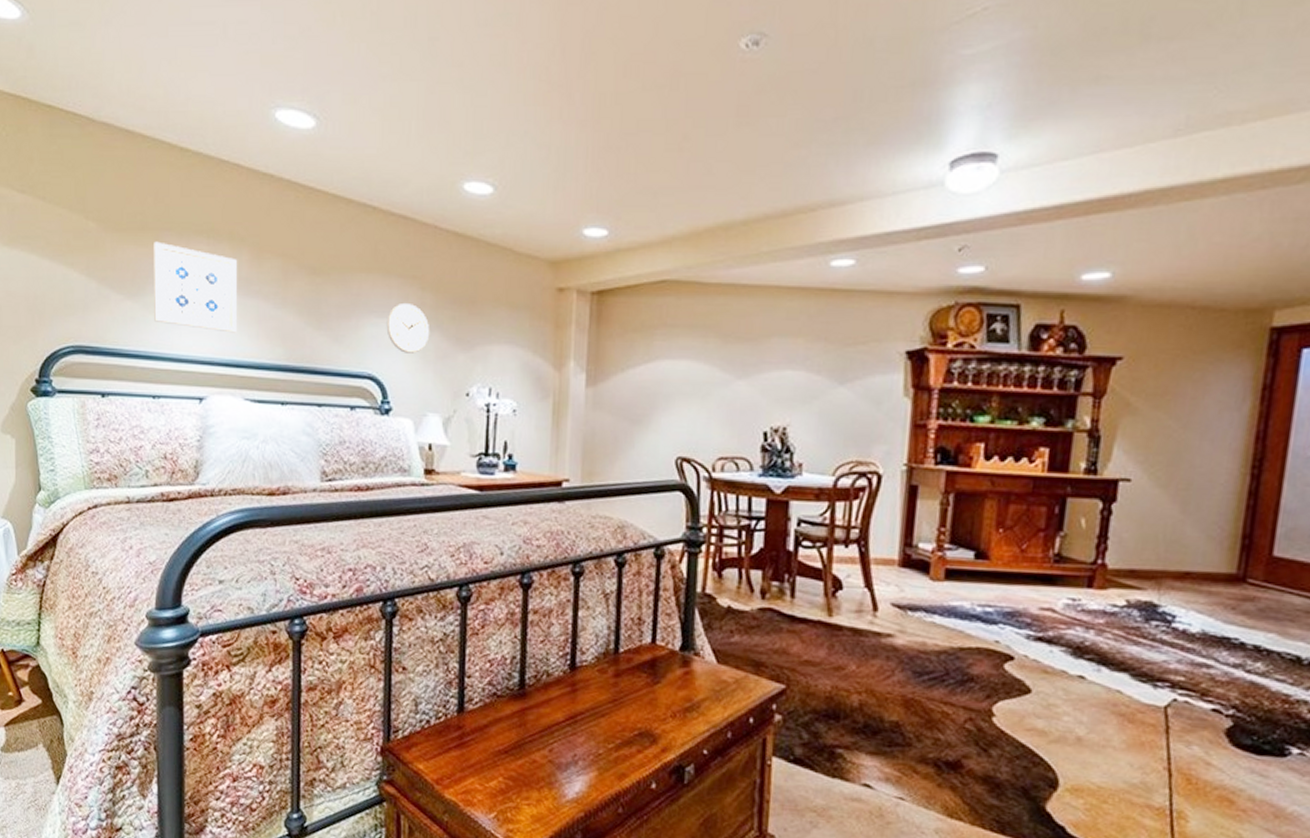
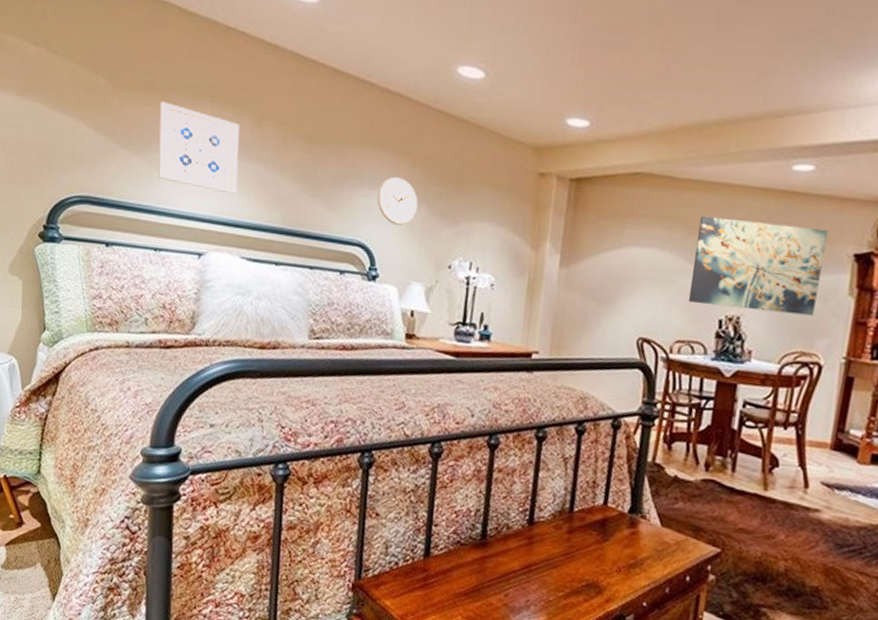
wall art: none [728,321,875,421] -> present [688,215,828,316]

